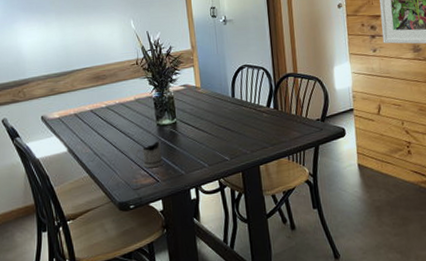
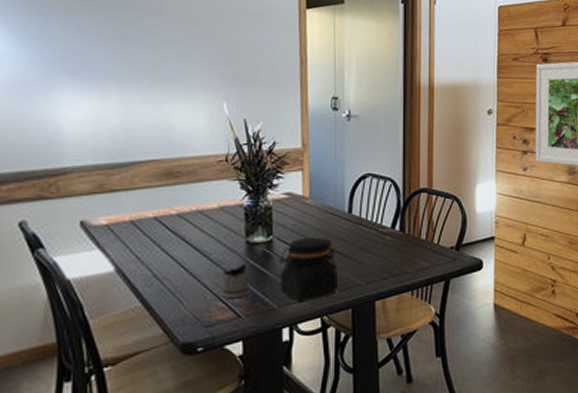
jar: none [182,117,229,168] -> present [278,237,338,301]

